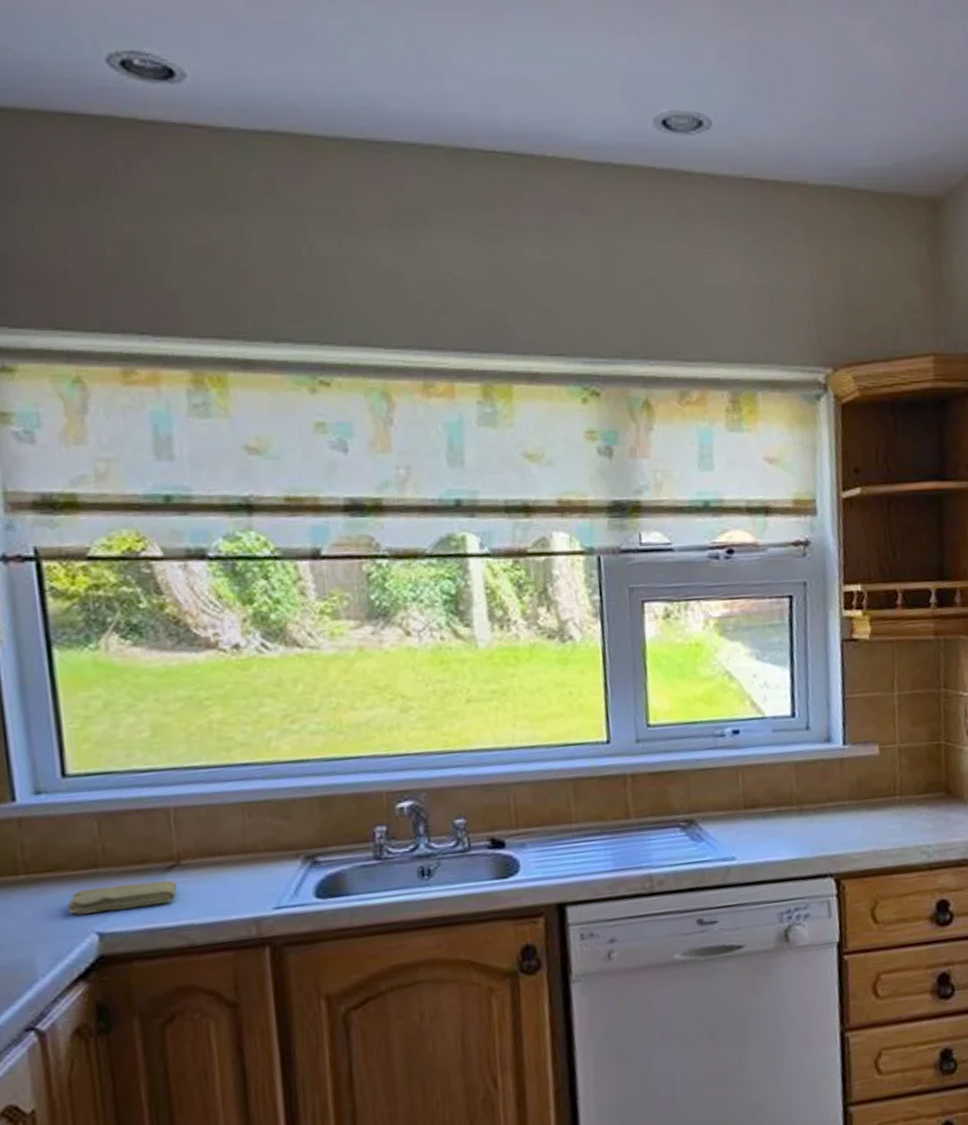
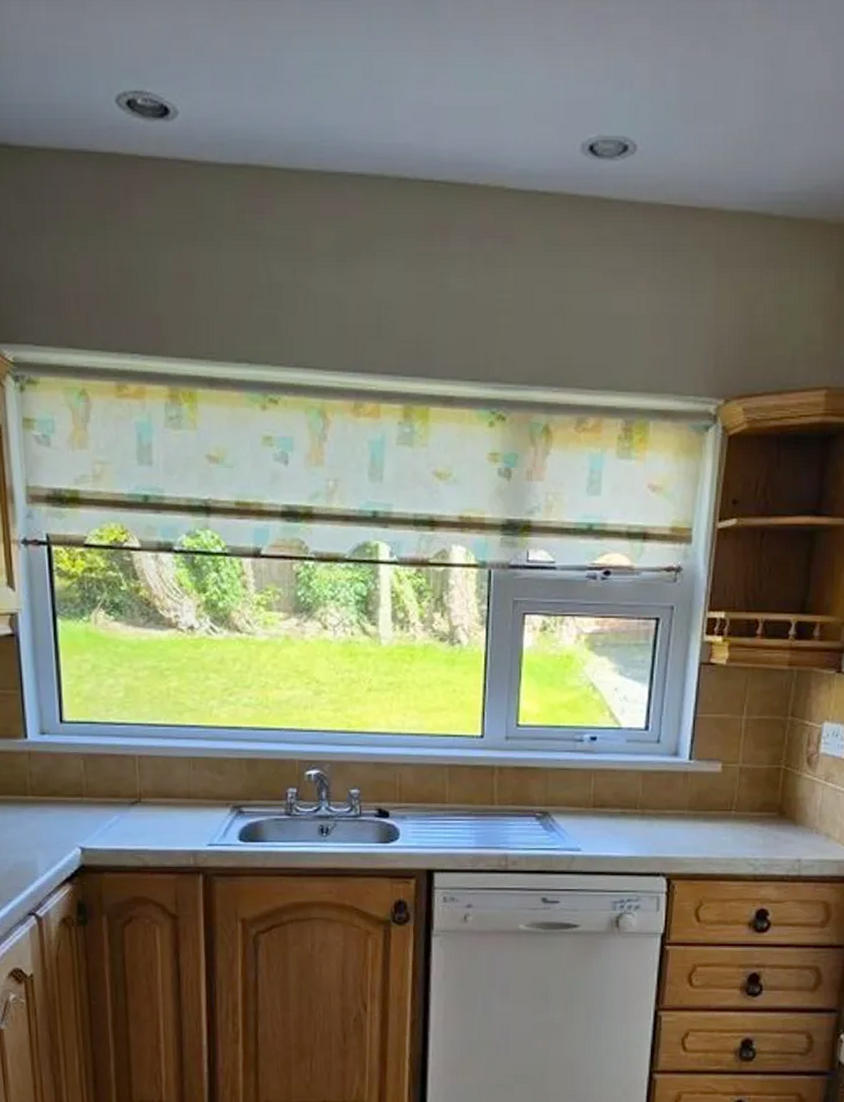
washcloth: present [67,880,177,915] -> none [60,812,138,832]

